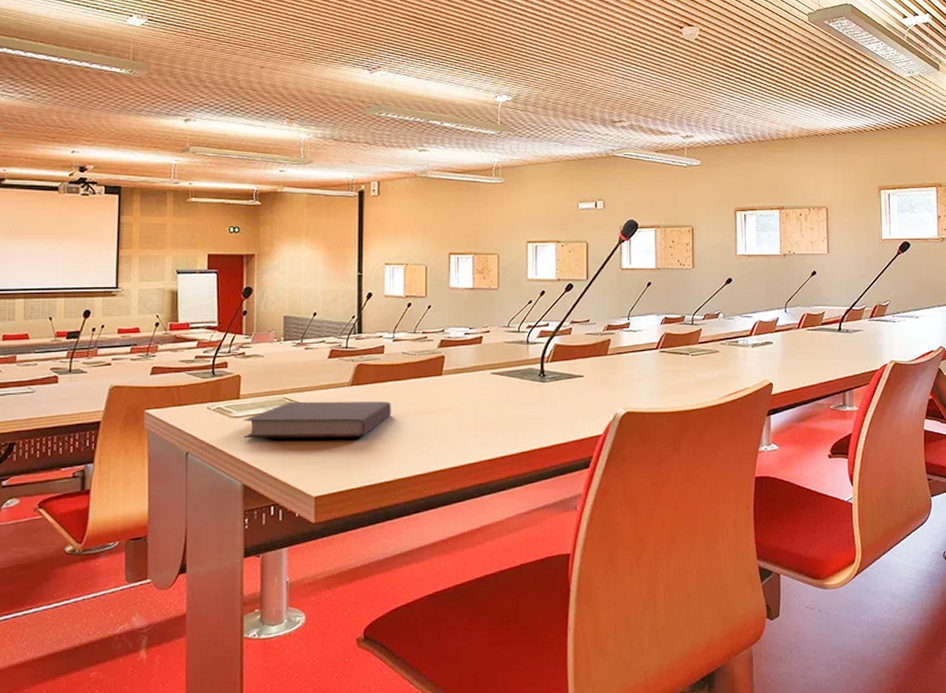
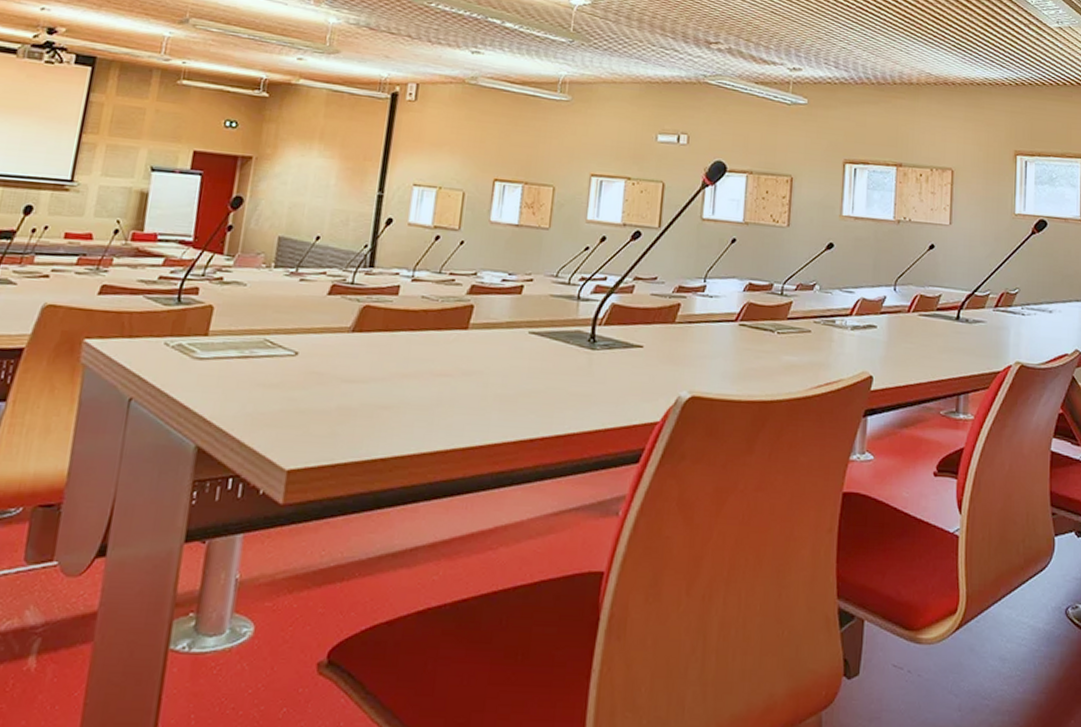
notebook: present [243,401,391,439] -> none [206,345,400,398]

